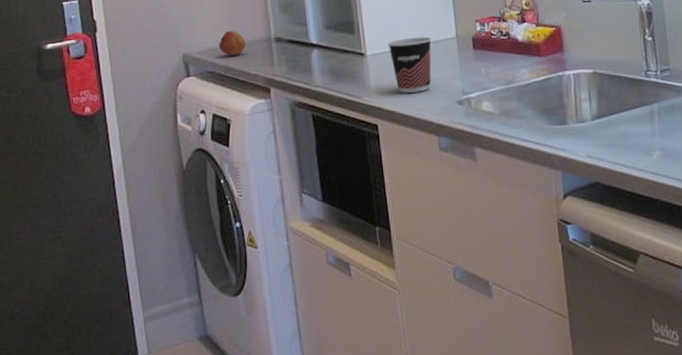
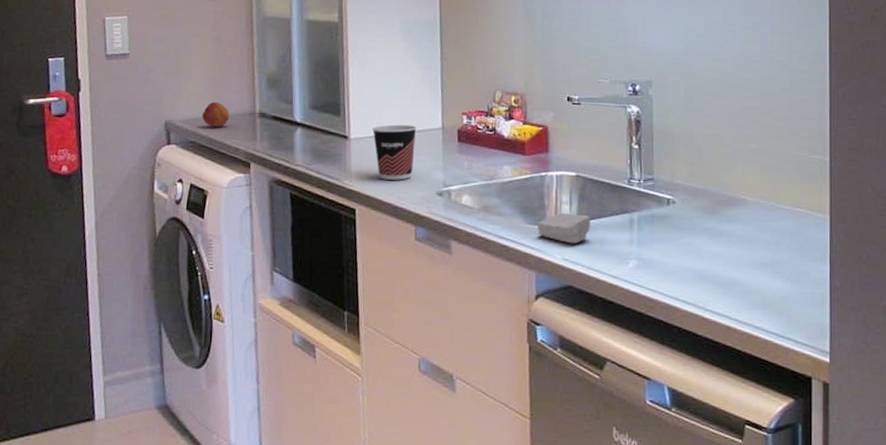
soap bar: none [559,110,612,141] -> present [538,212,591,244]

